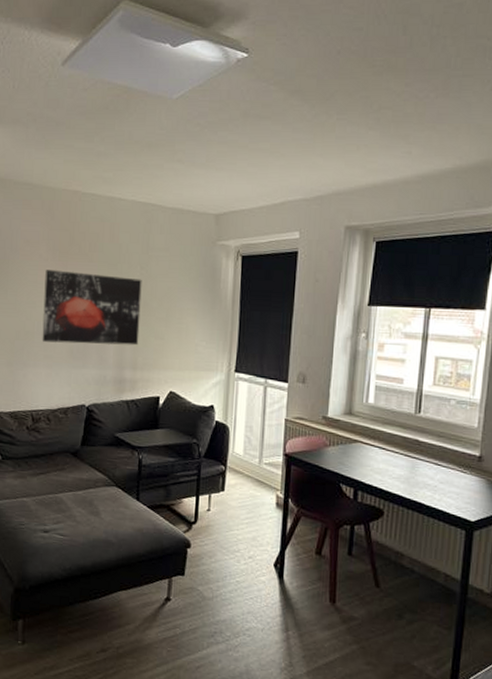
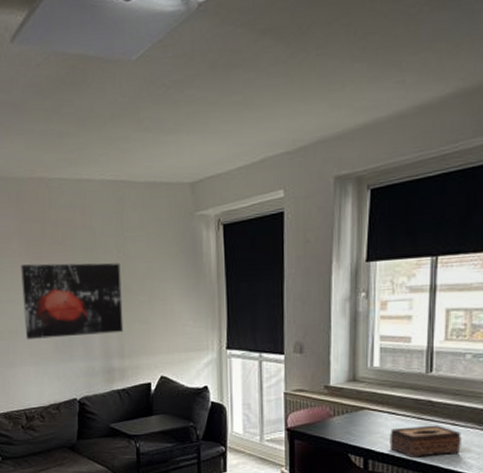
tissue box: none [378,463,443,493] -> present [389,425,461,458]

